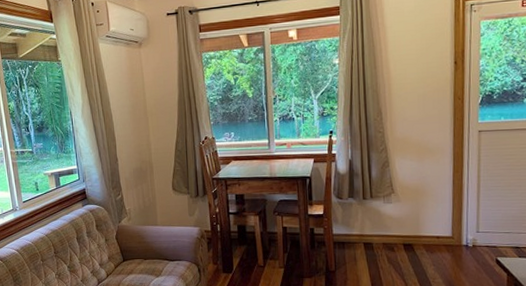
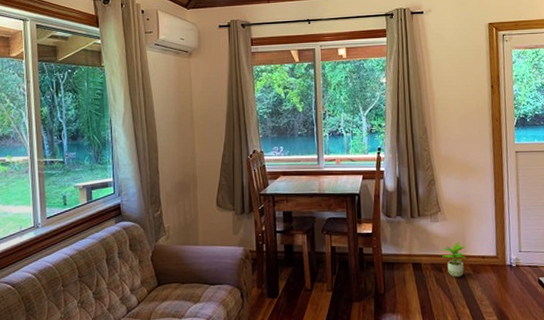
potted plant: none [394,222,421,256] -> present [442,241,467,277]

